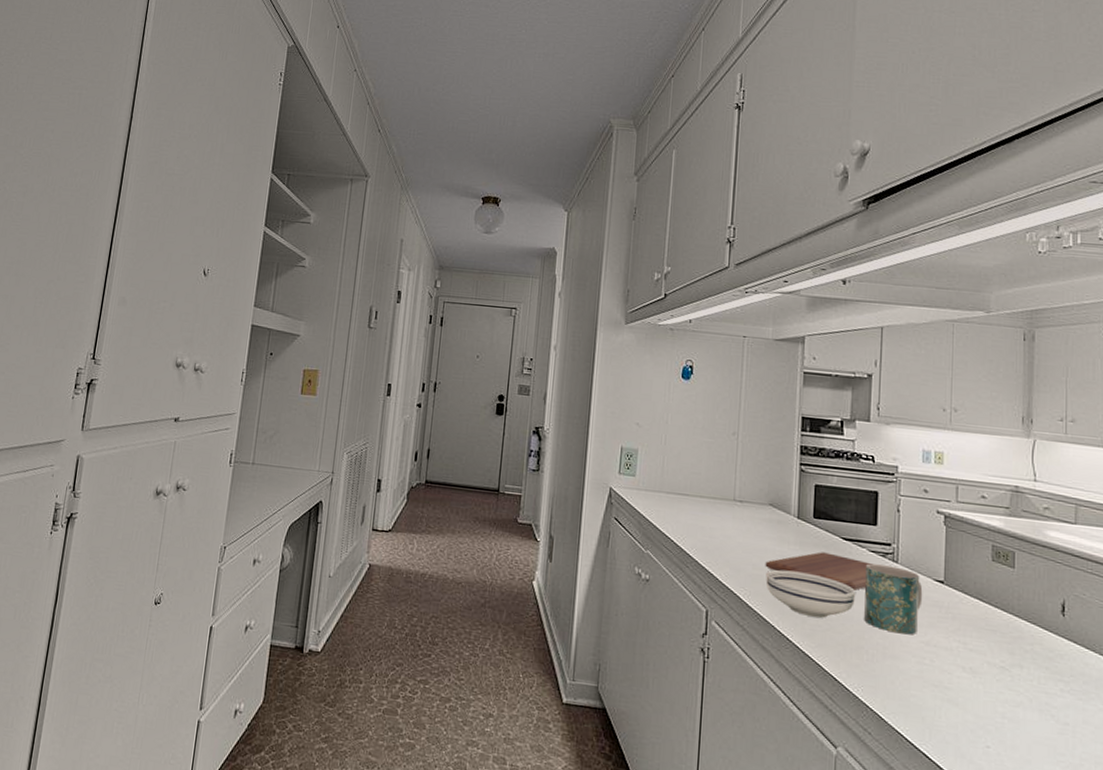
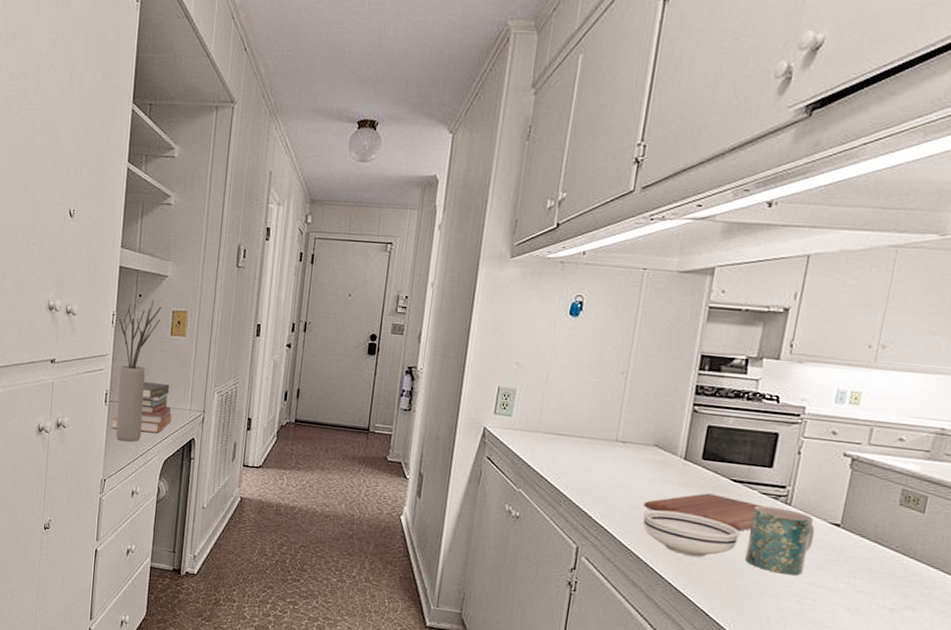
books: none [235,442,300,496] -> present [112,382,172,433]
vase: none [239,358,292,506] -> present [116,300,161,442]

